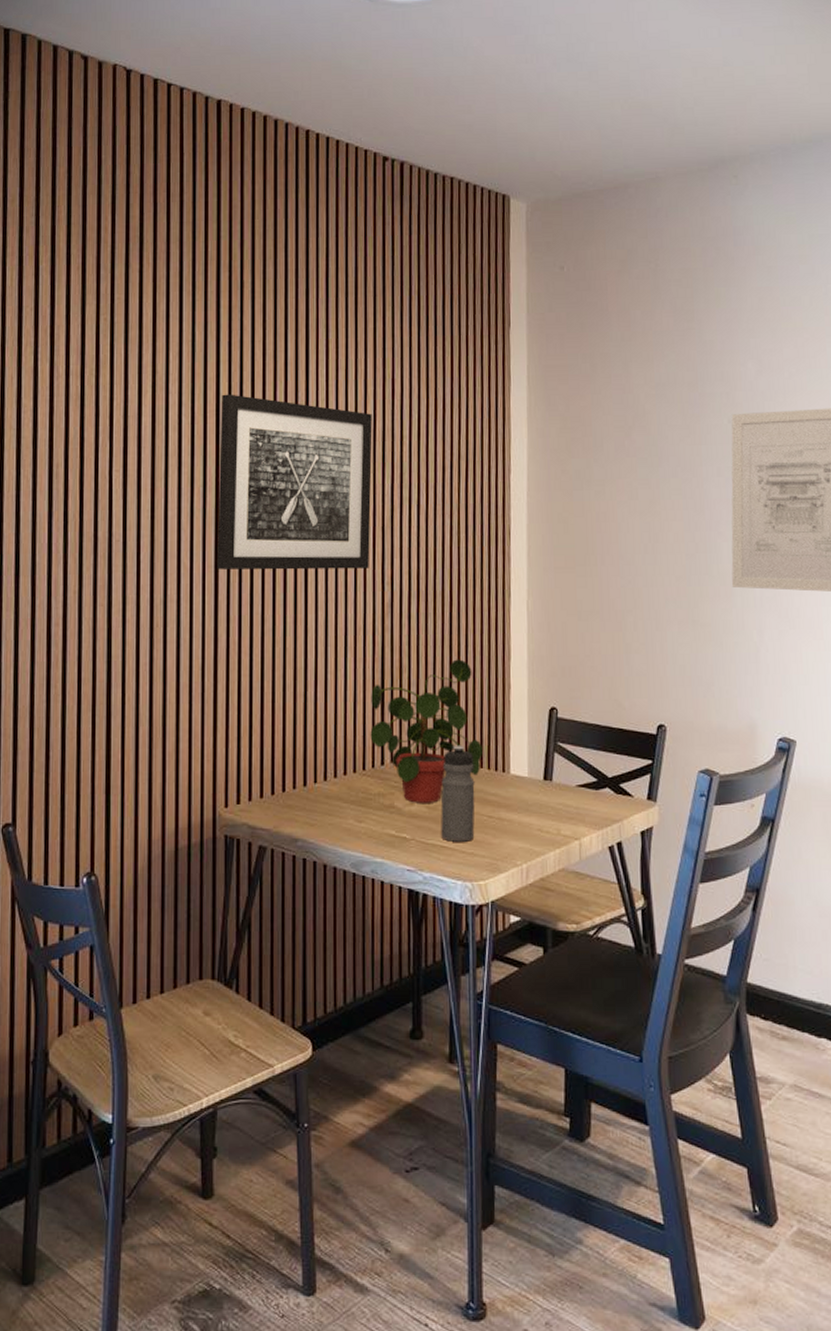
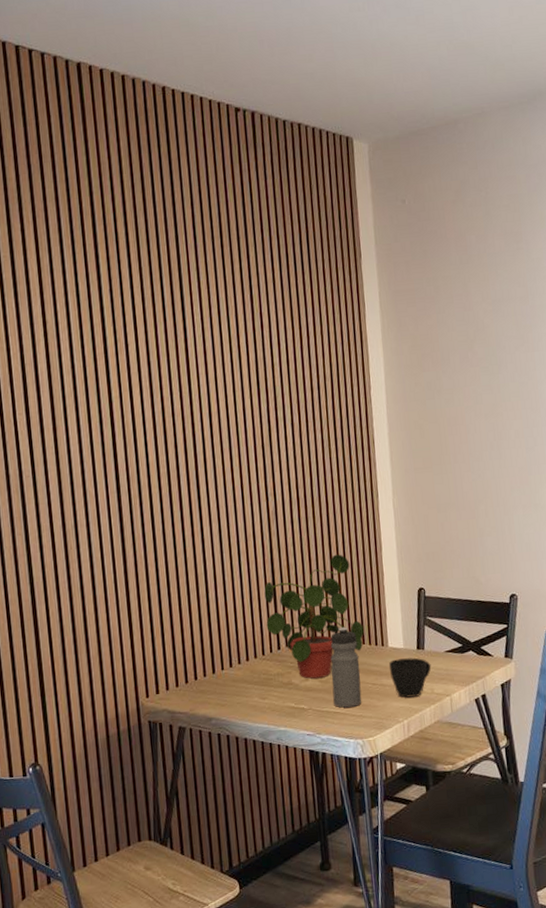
wall art: present [216,394,373,570] -> none [108,337,254,495]
cup: none [510,789,559,837] -> present [389,657,432,698]

